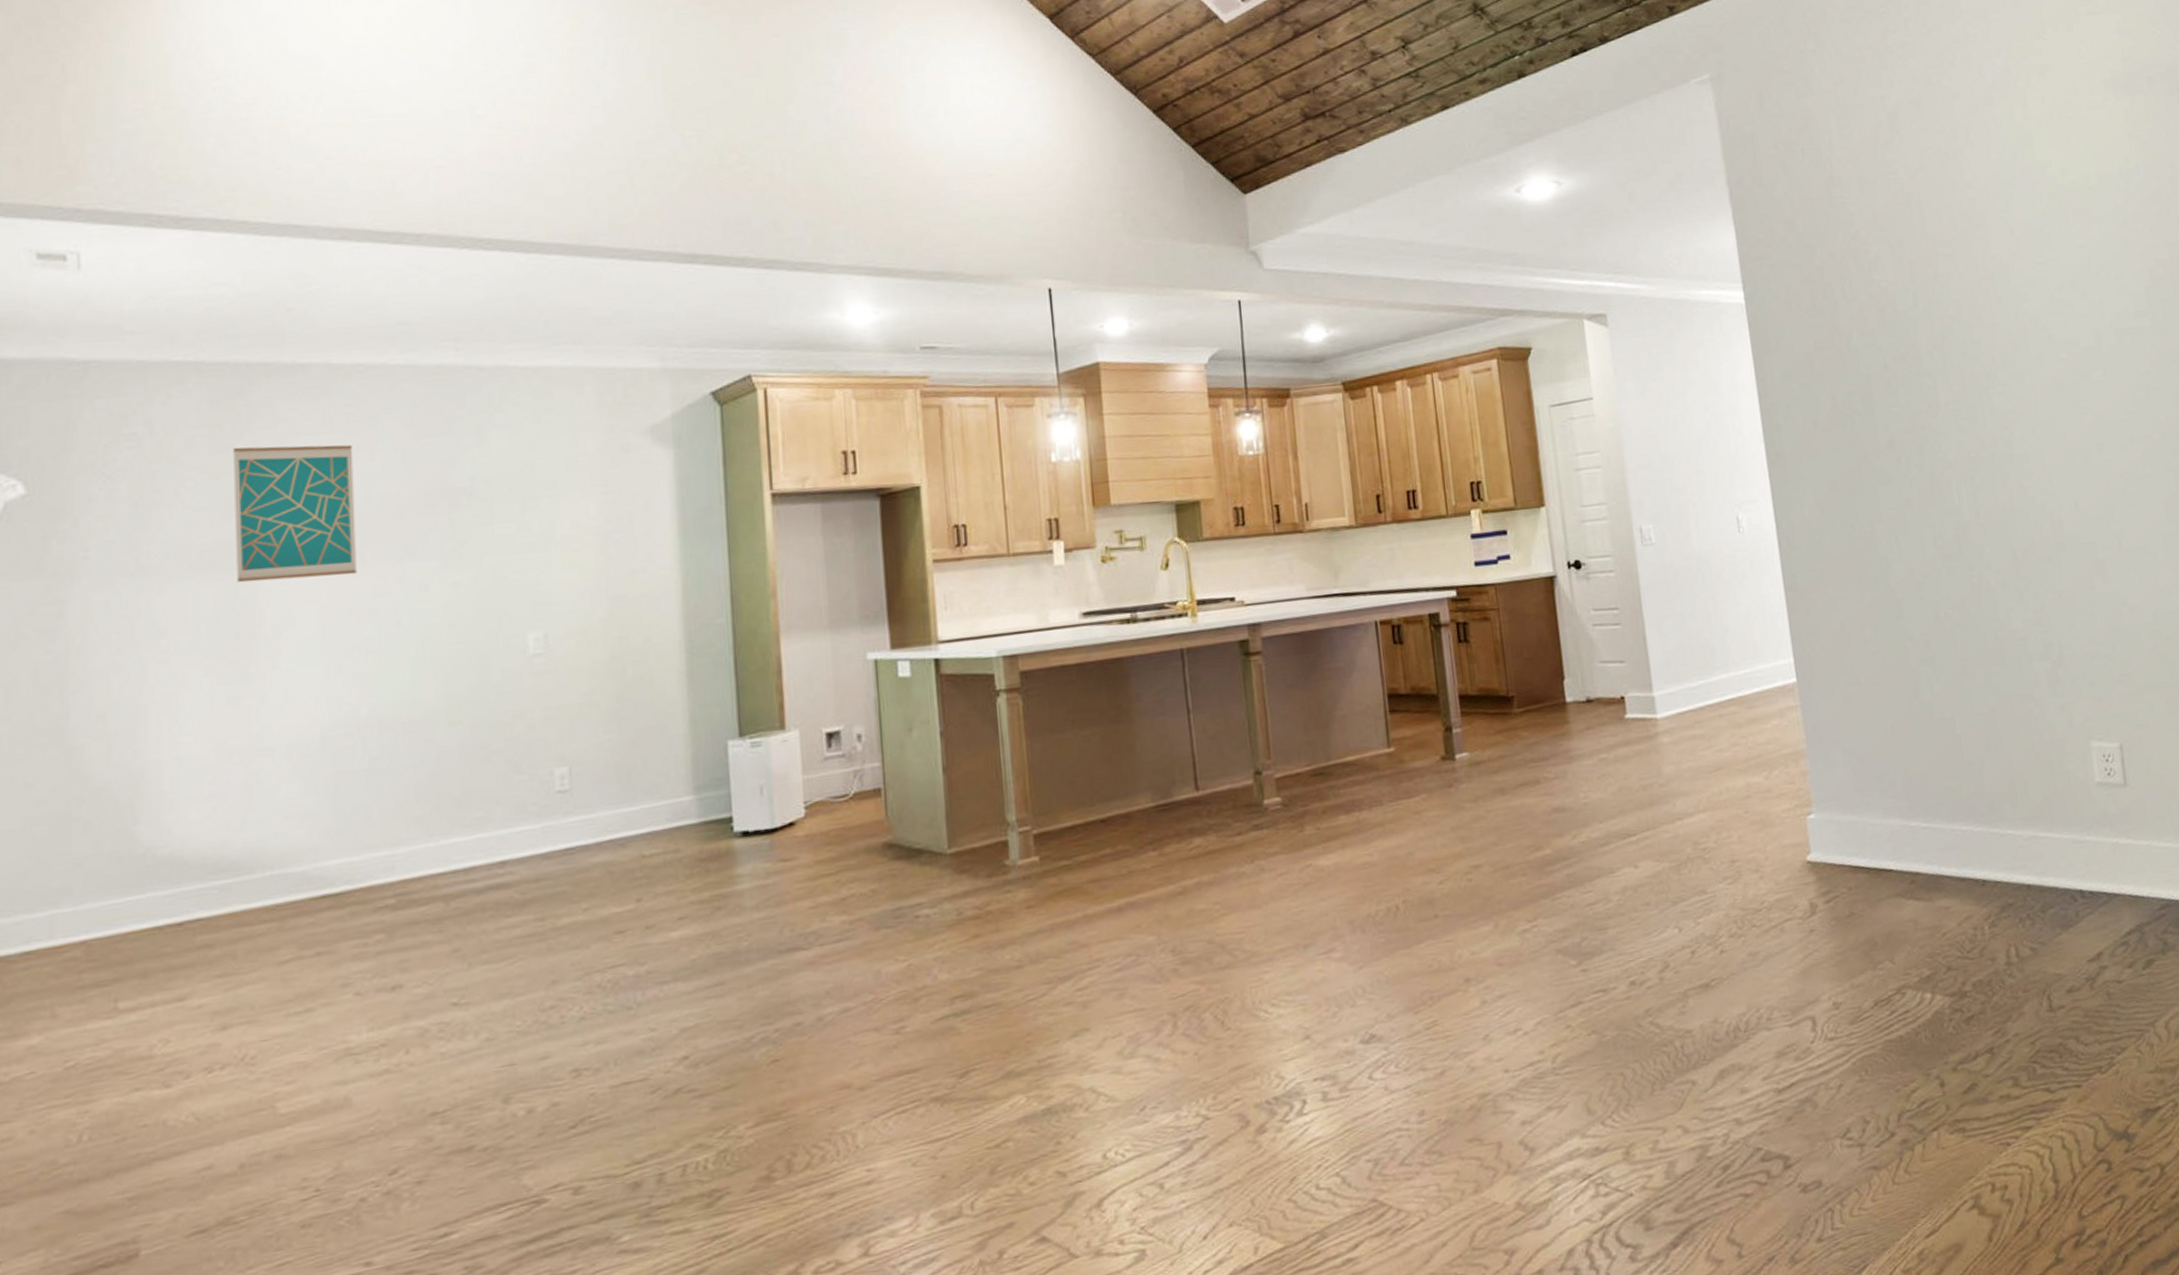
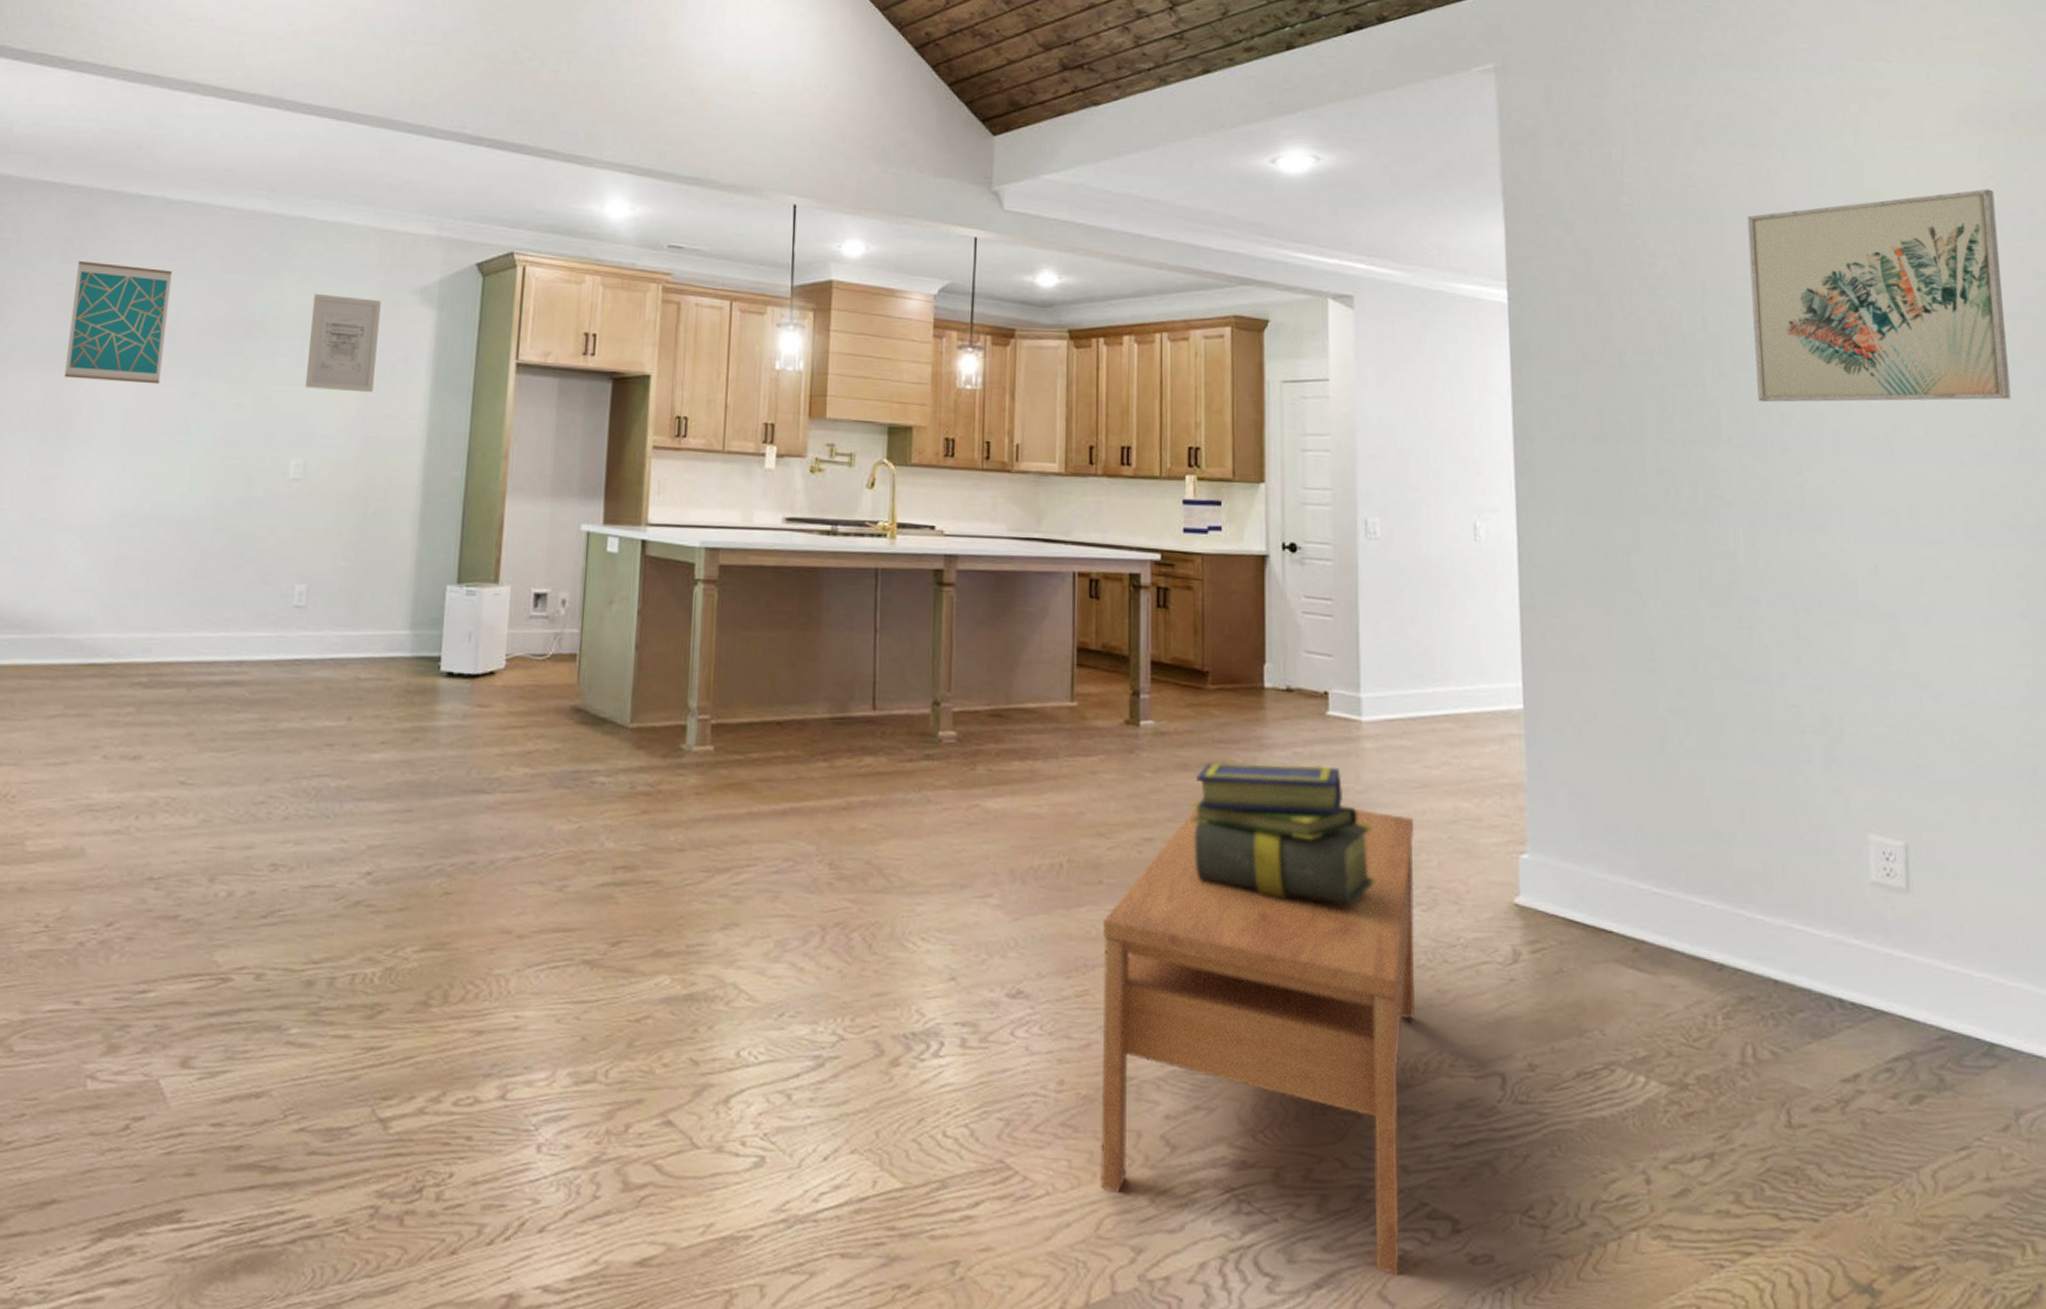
wall art: none [527,446,612,554] -> present [305,293,381,393]
coffee table: none [1443,799,1743,1220] -> present [1099,807,1415,1277]
stack of books: none [1510,766,1685,899] -> present [1189,761,1376,905]
wall art: none [1942,148,2169,367] -> present [1747,189,2011,402]

